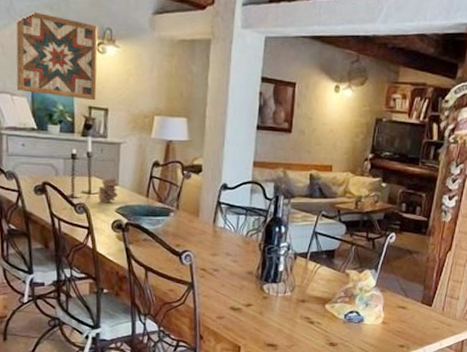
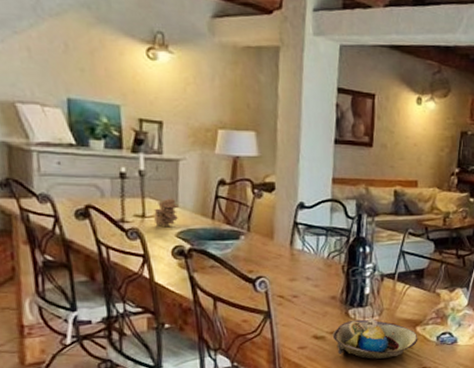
wall art: present [16,12,98,101] -> none [44,11,148,113]
decorative bowl: none [248,292,327,332] -> present [332,316,418,359]

